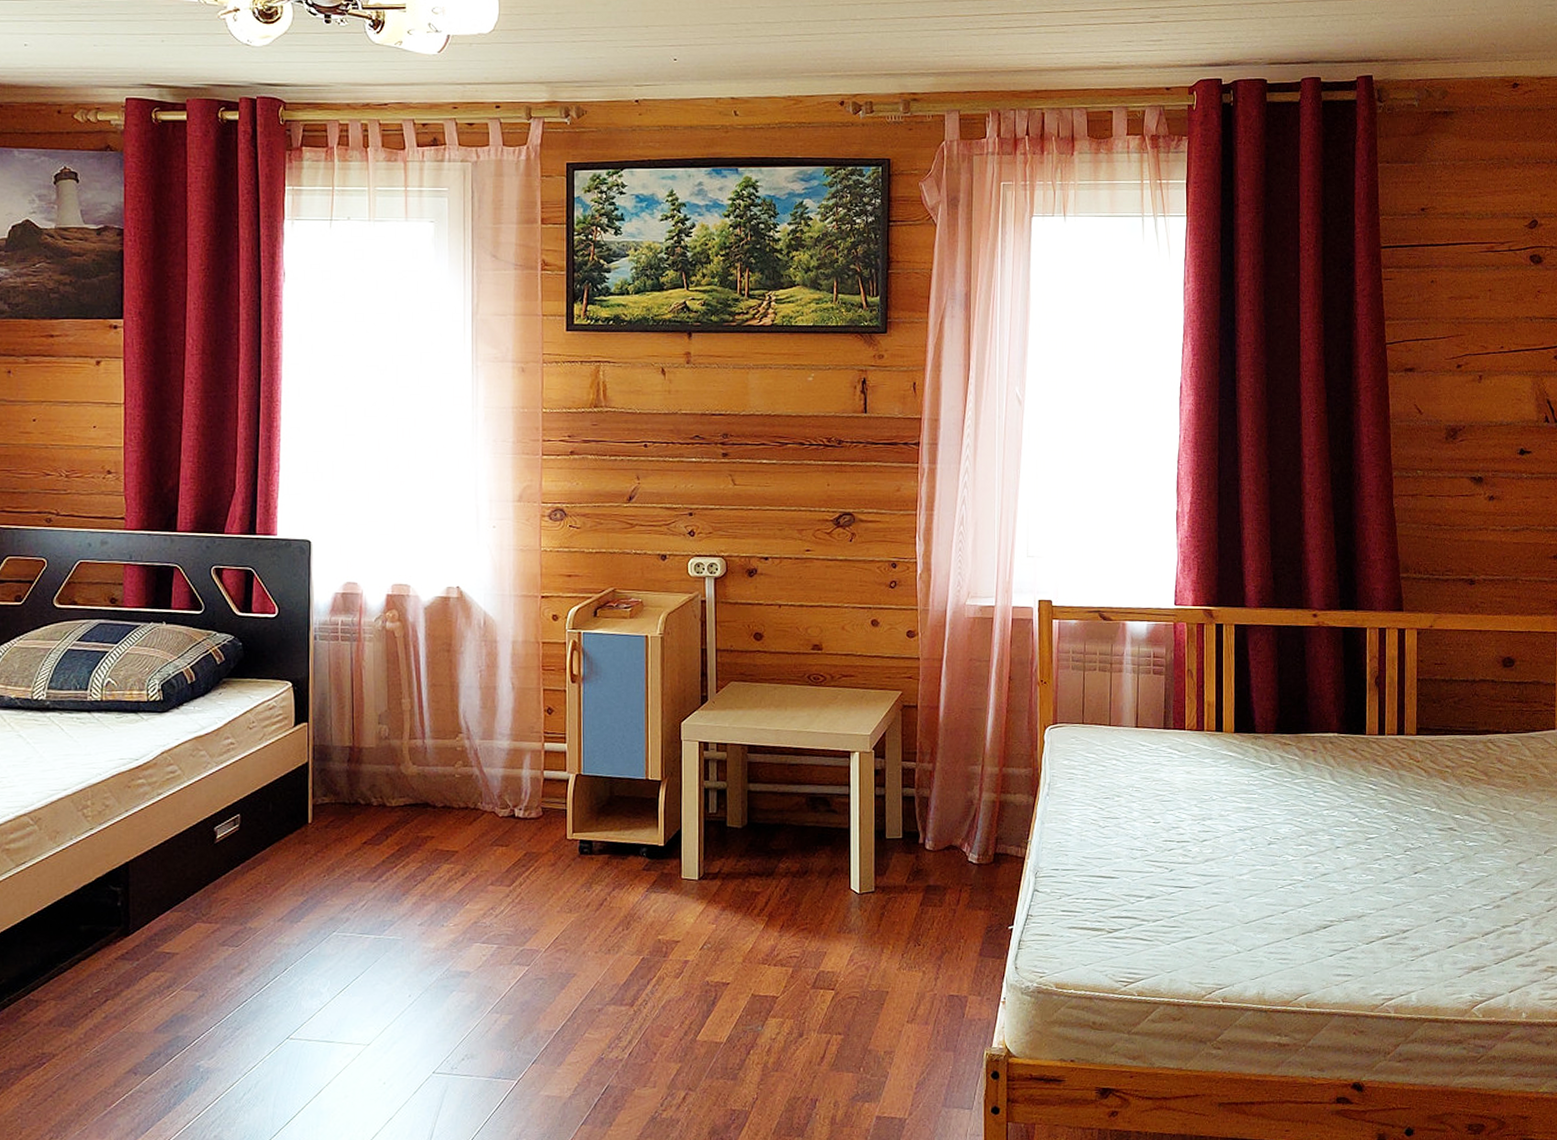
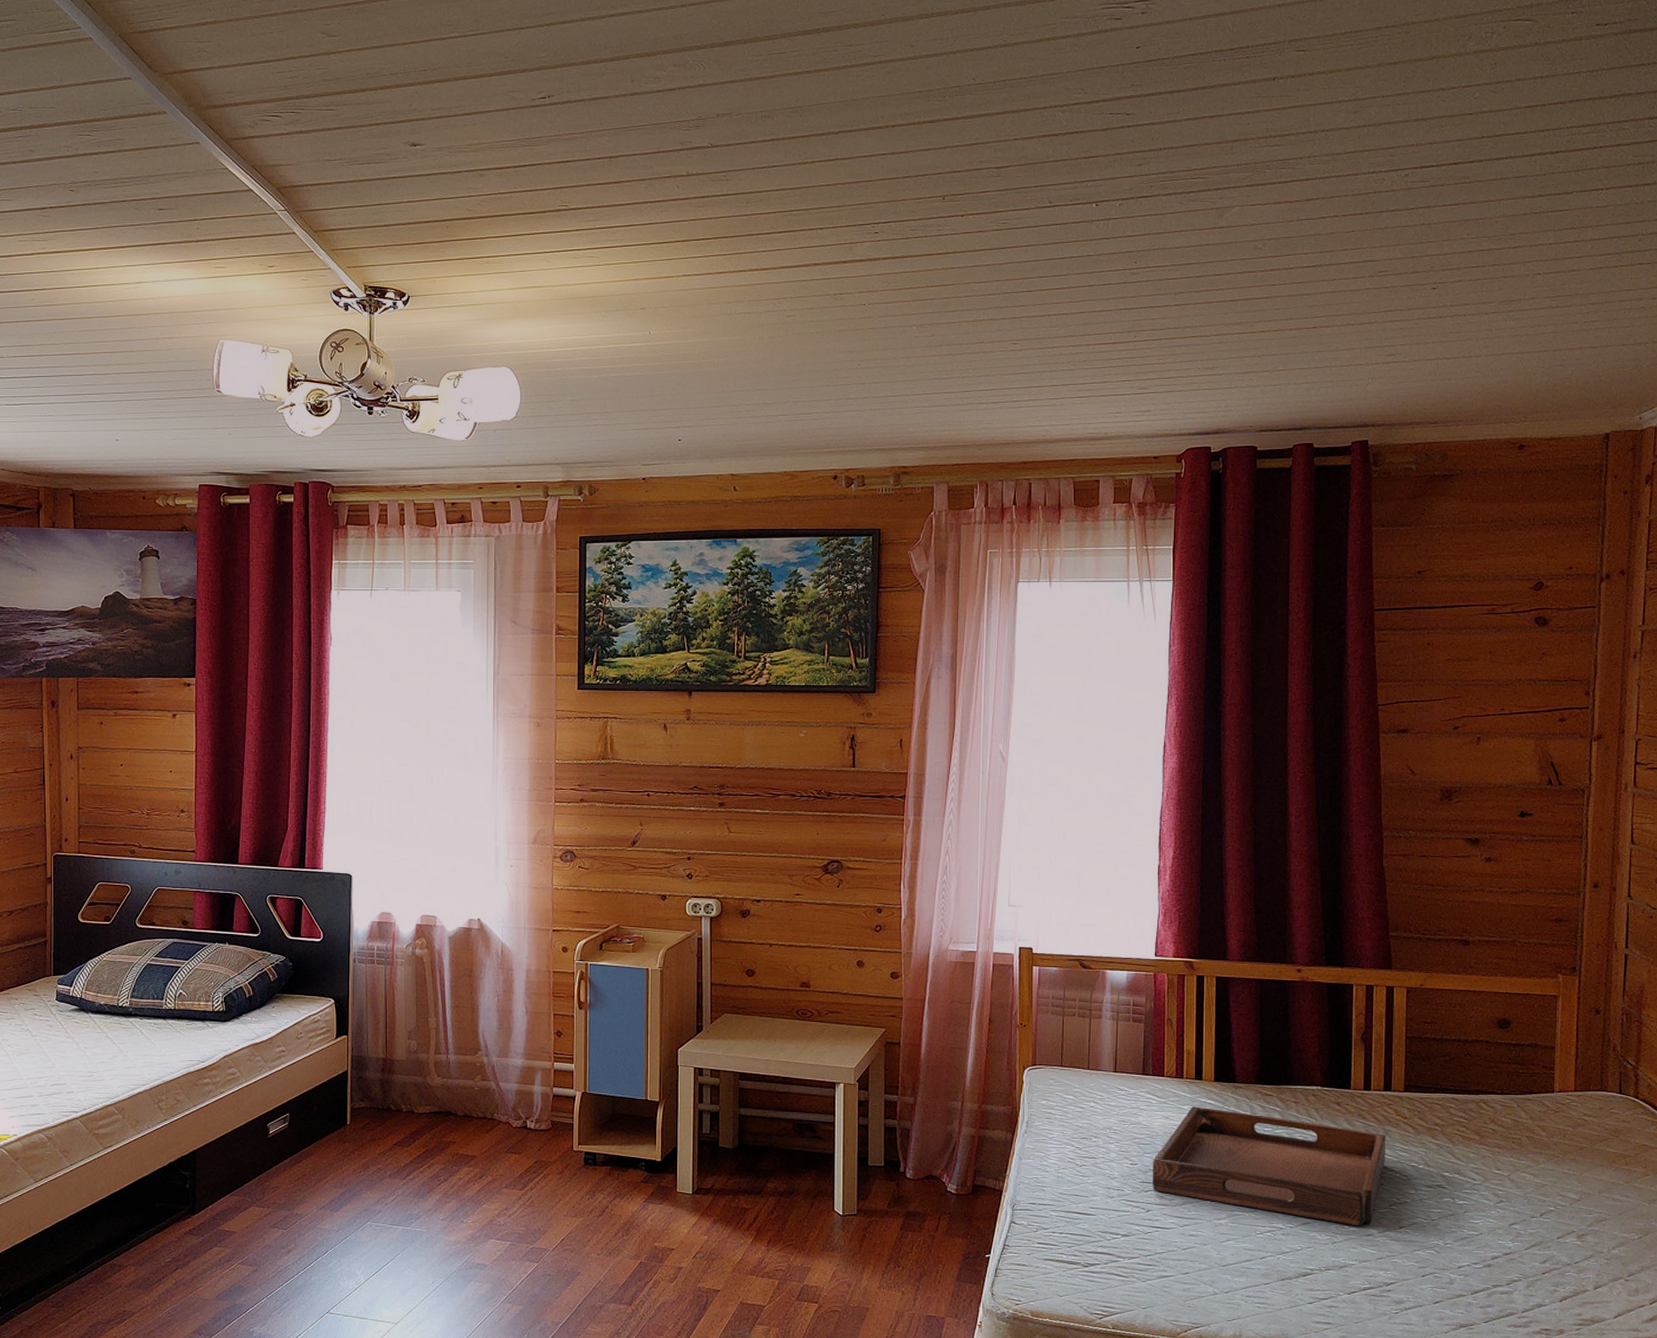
serving tray: none [1175,759,1400,874] -> present [1153,1106,1386,1226]

